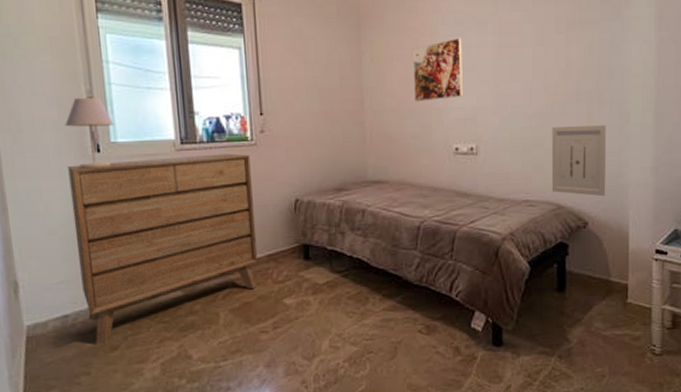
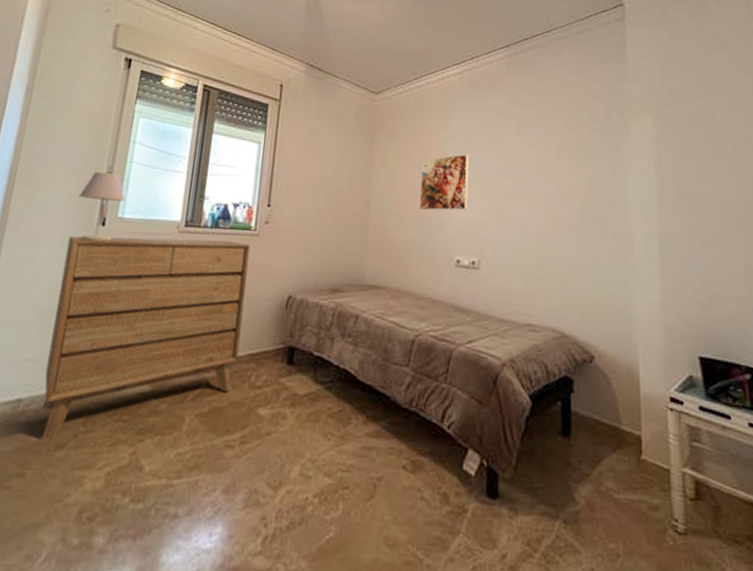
wall art: present [551,124,606,197] -> none [555,248,613,329]

